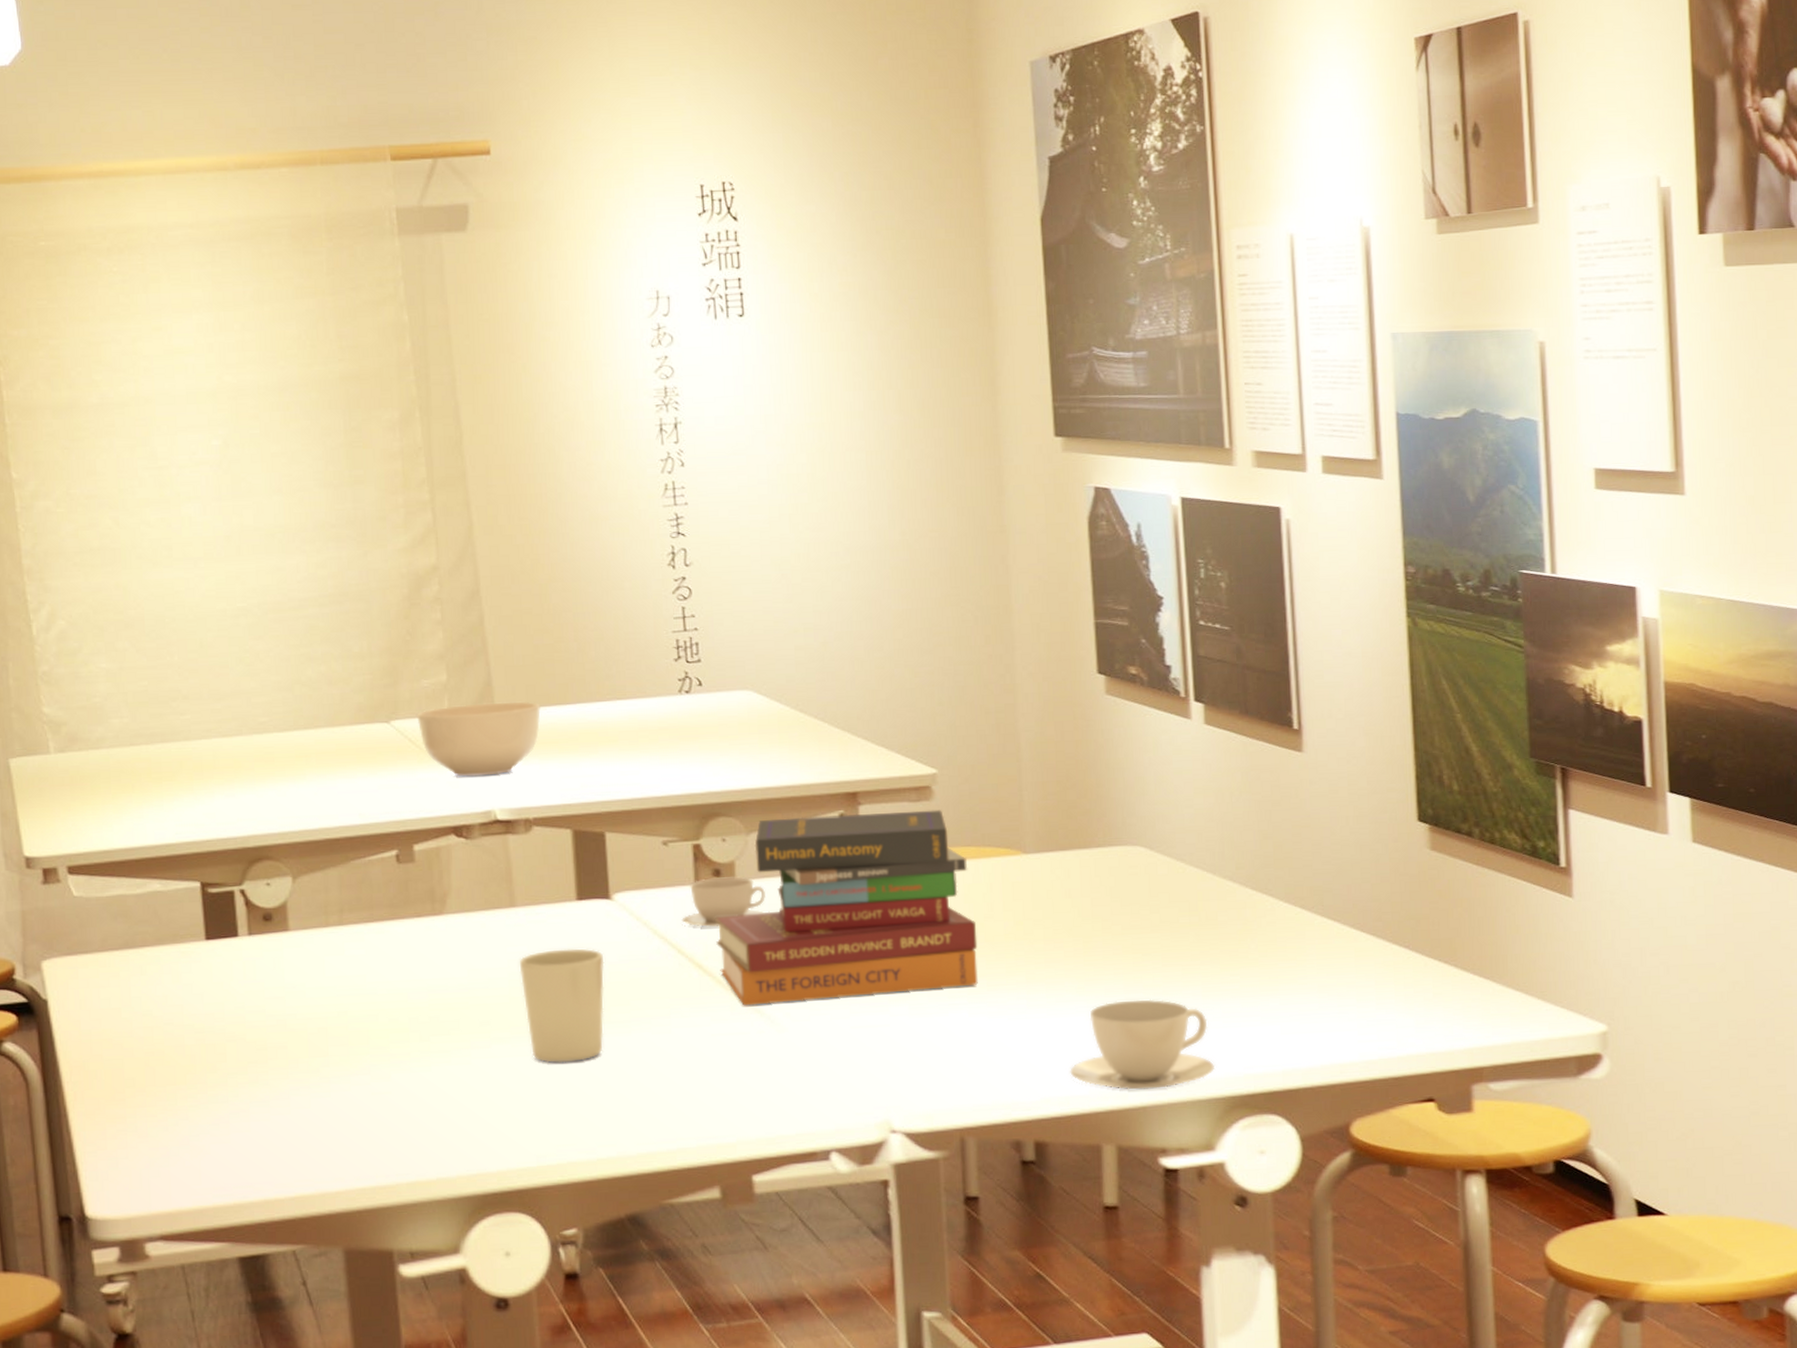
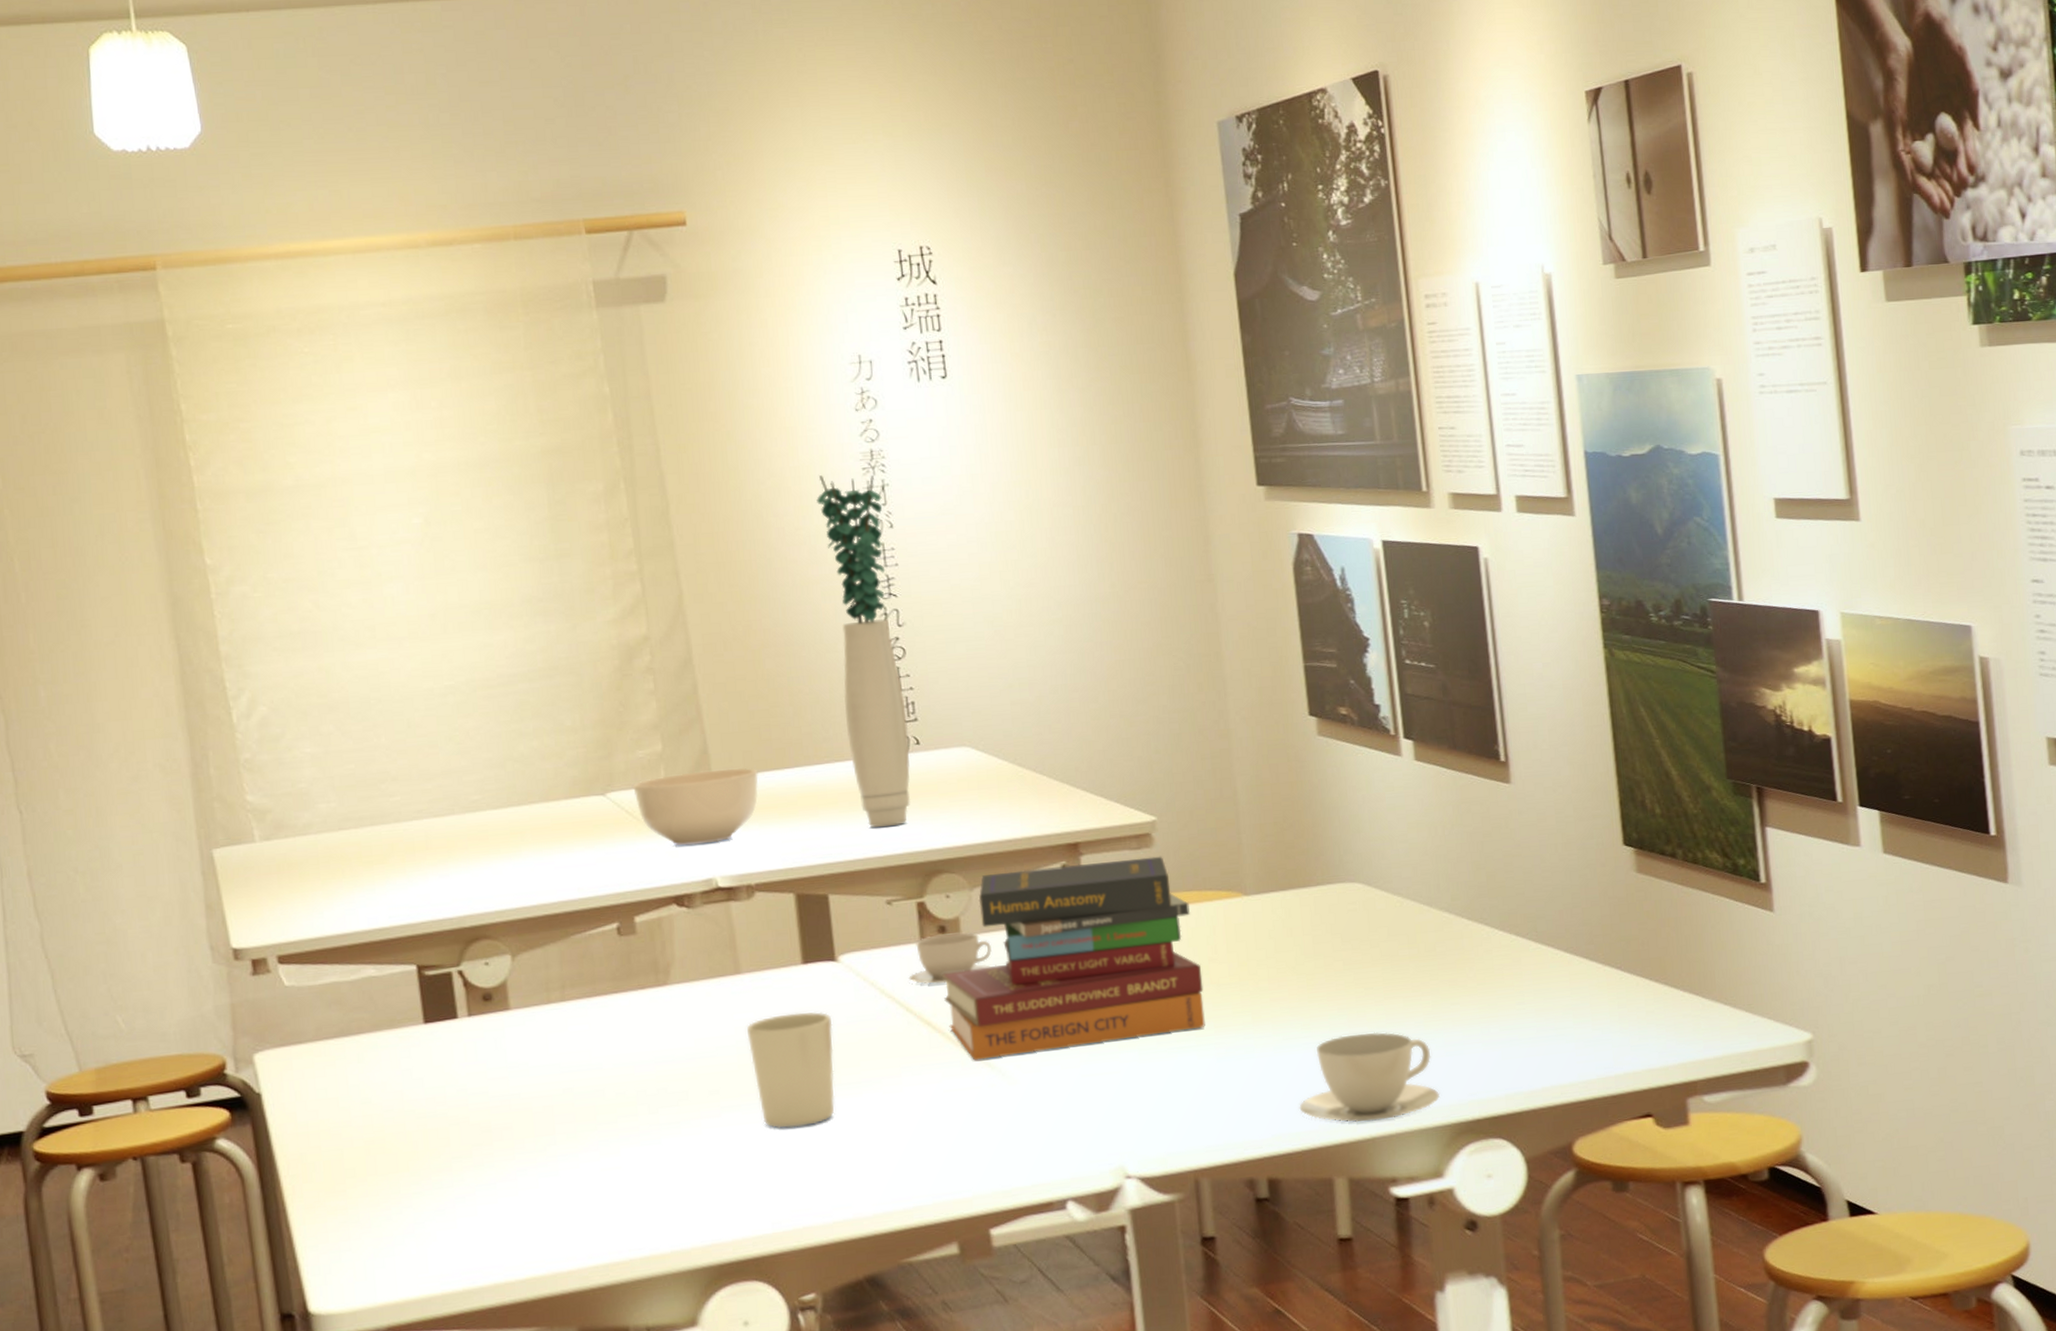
vase: none [609,411,692,767] -> present [816,475,911,827]

